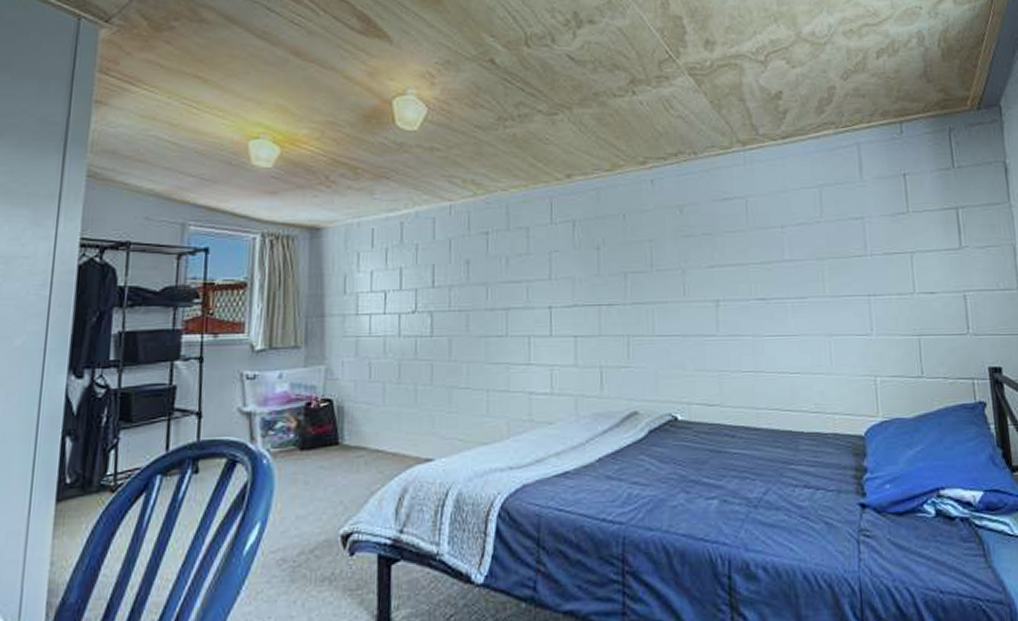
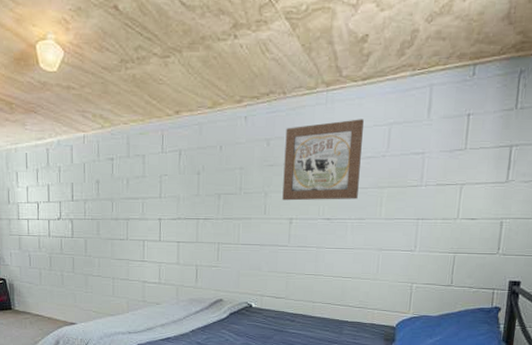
wall art: none [701,181,795,278] -> present [282,119,364,201]

